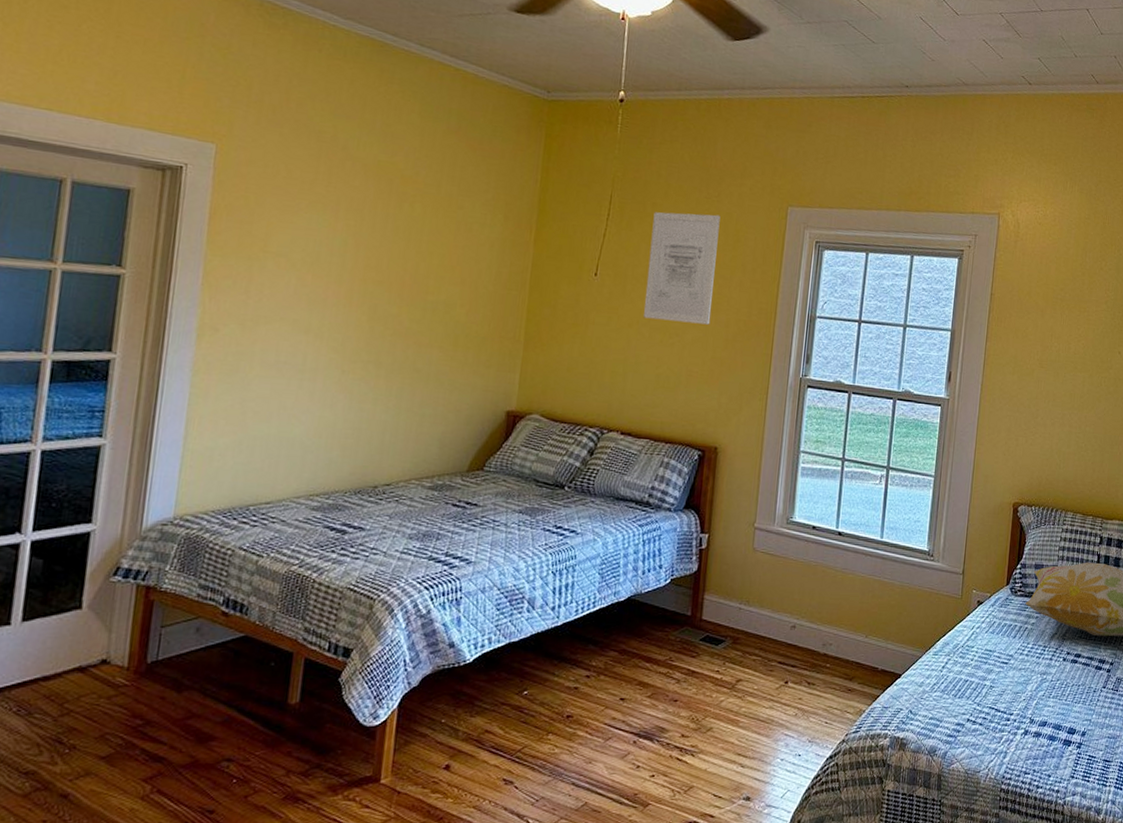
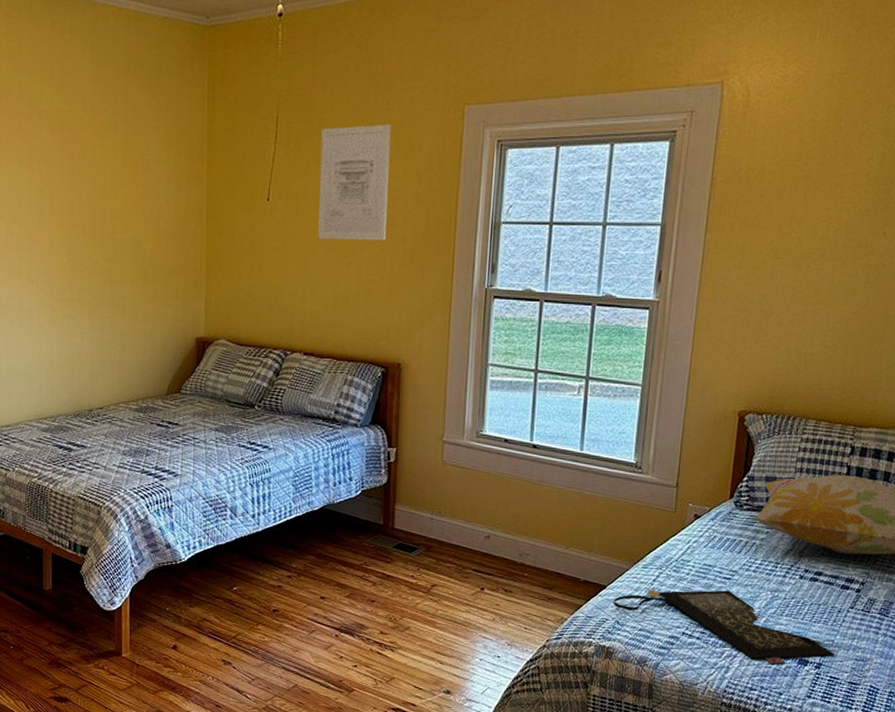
clutch bag: none [907,675,1092,747] -> present [613,589,835,664]

